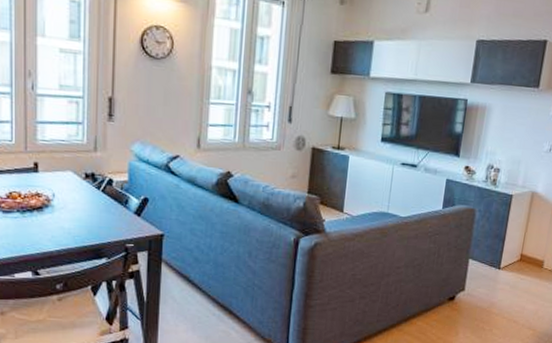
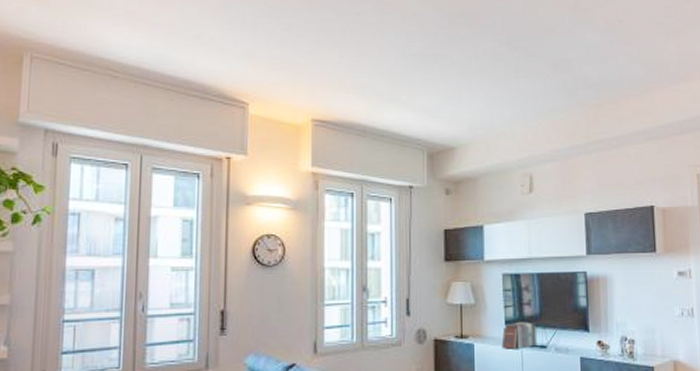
books: none [374,139,412,166] -> present [501,321,538,351]

